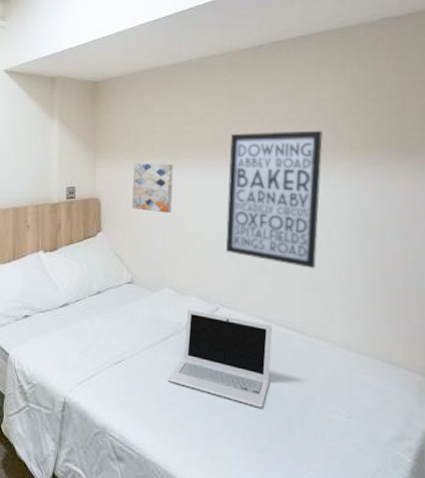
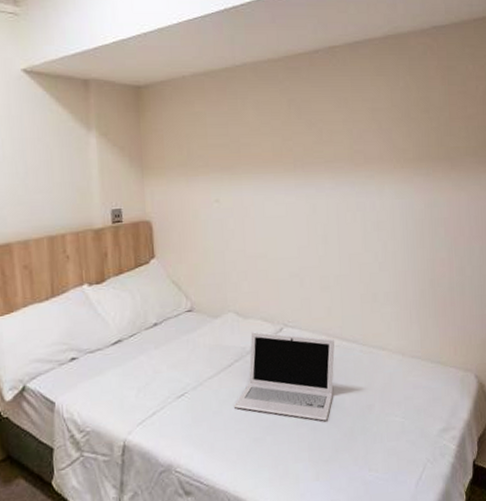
wall art: present [132,163,173,213] -> none [187,179,231,234]
wall art: present [225,130,323,268] -> none [287,141,378,281]

